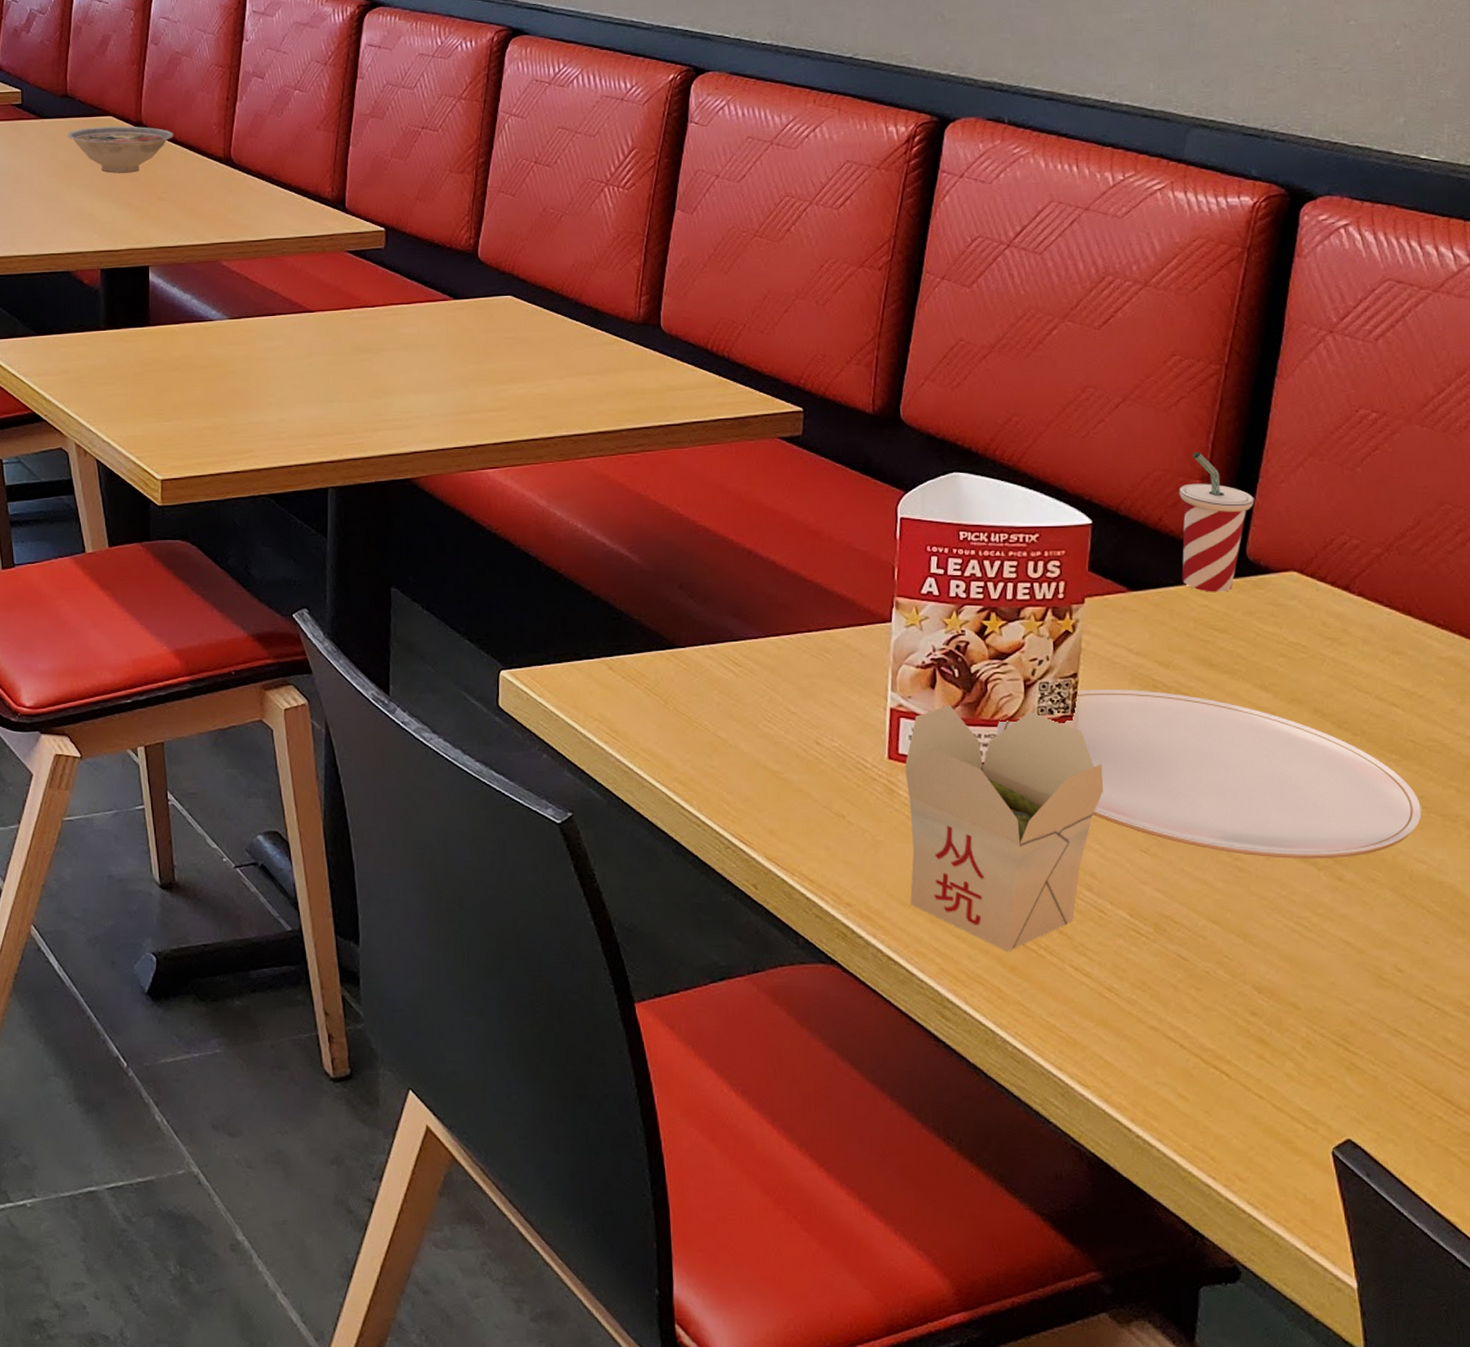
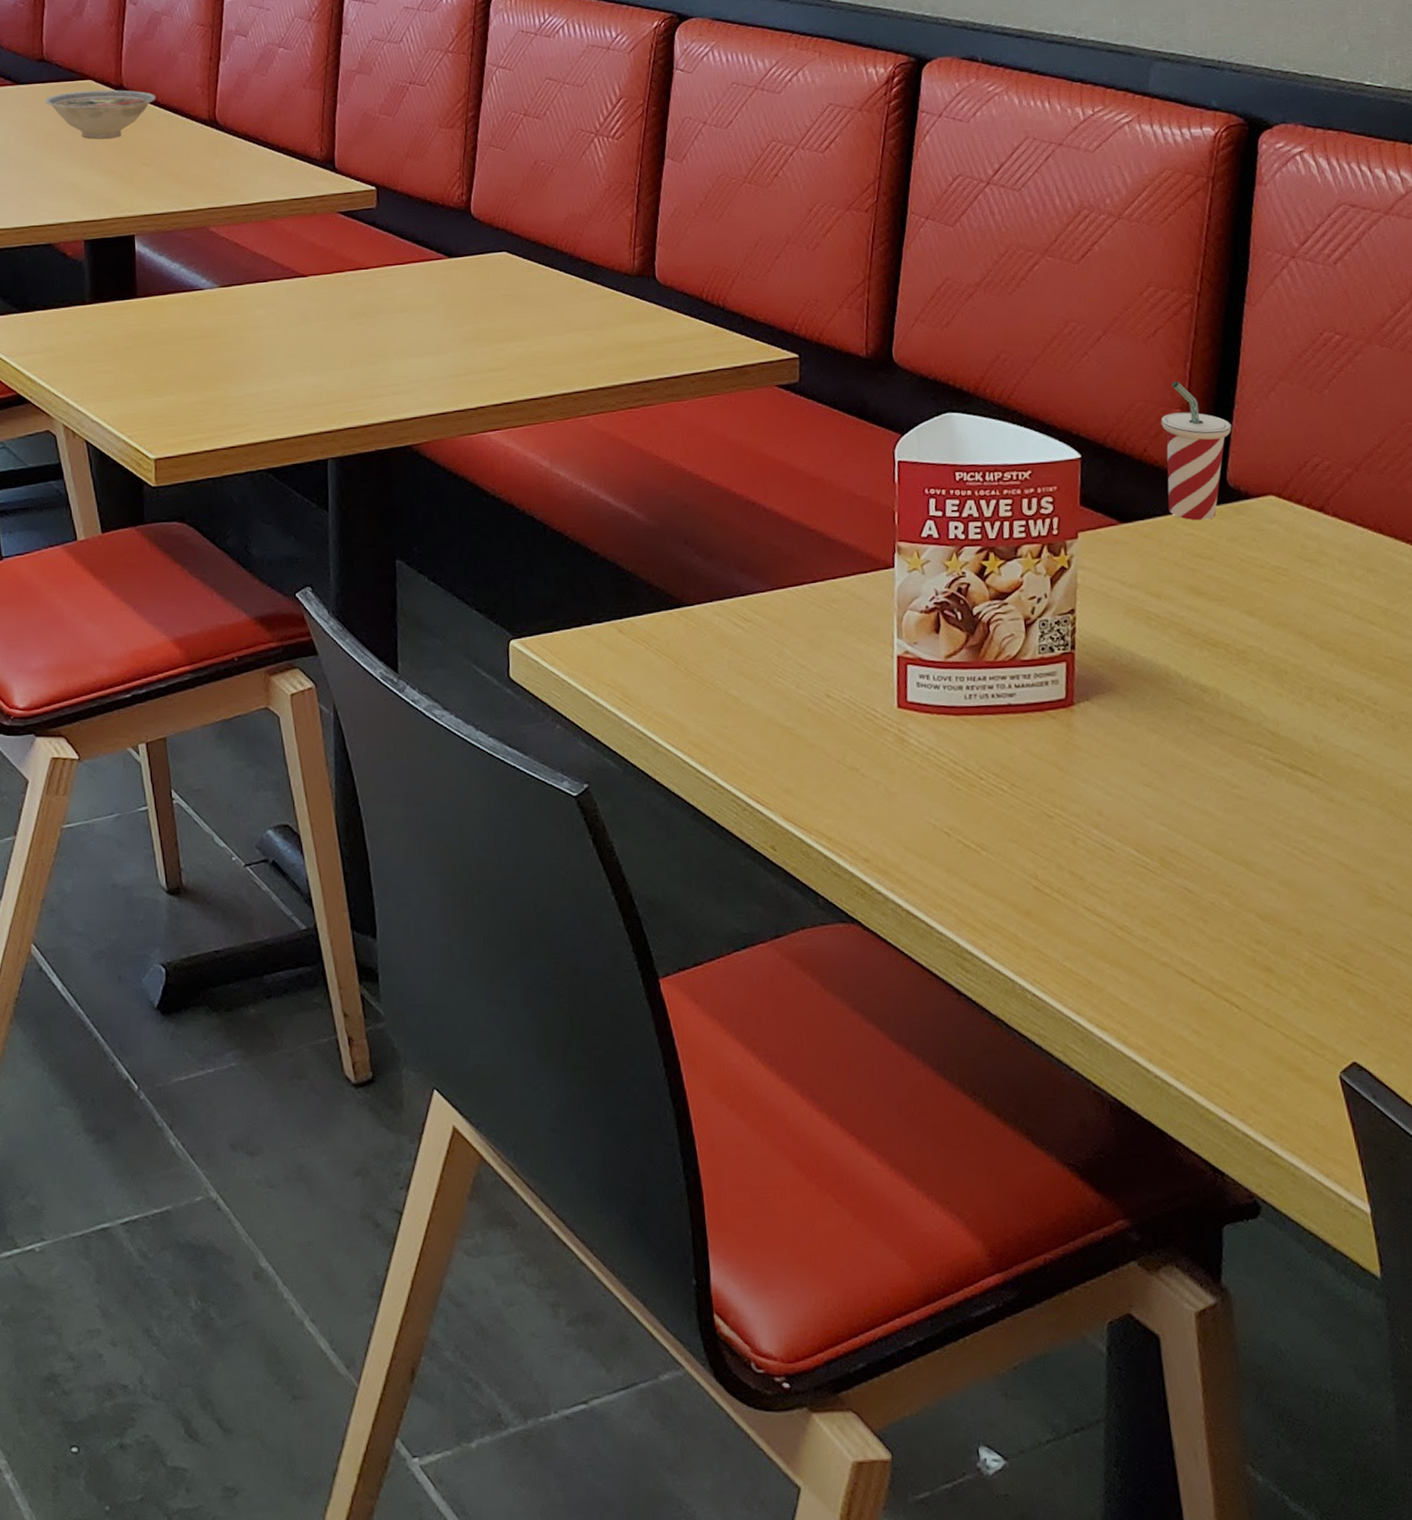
takeout container: present [904,704,1104,952] -> none [913,648,1106,897]
plate: present [996,689,1422,859] -> none [1000,622,1403,784]

